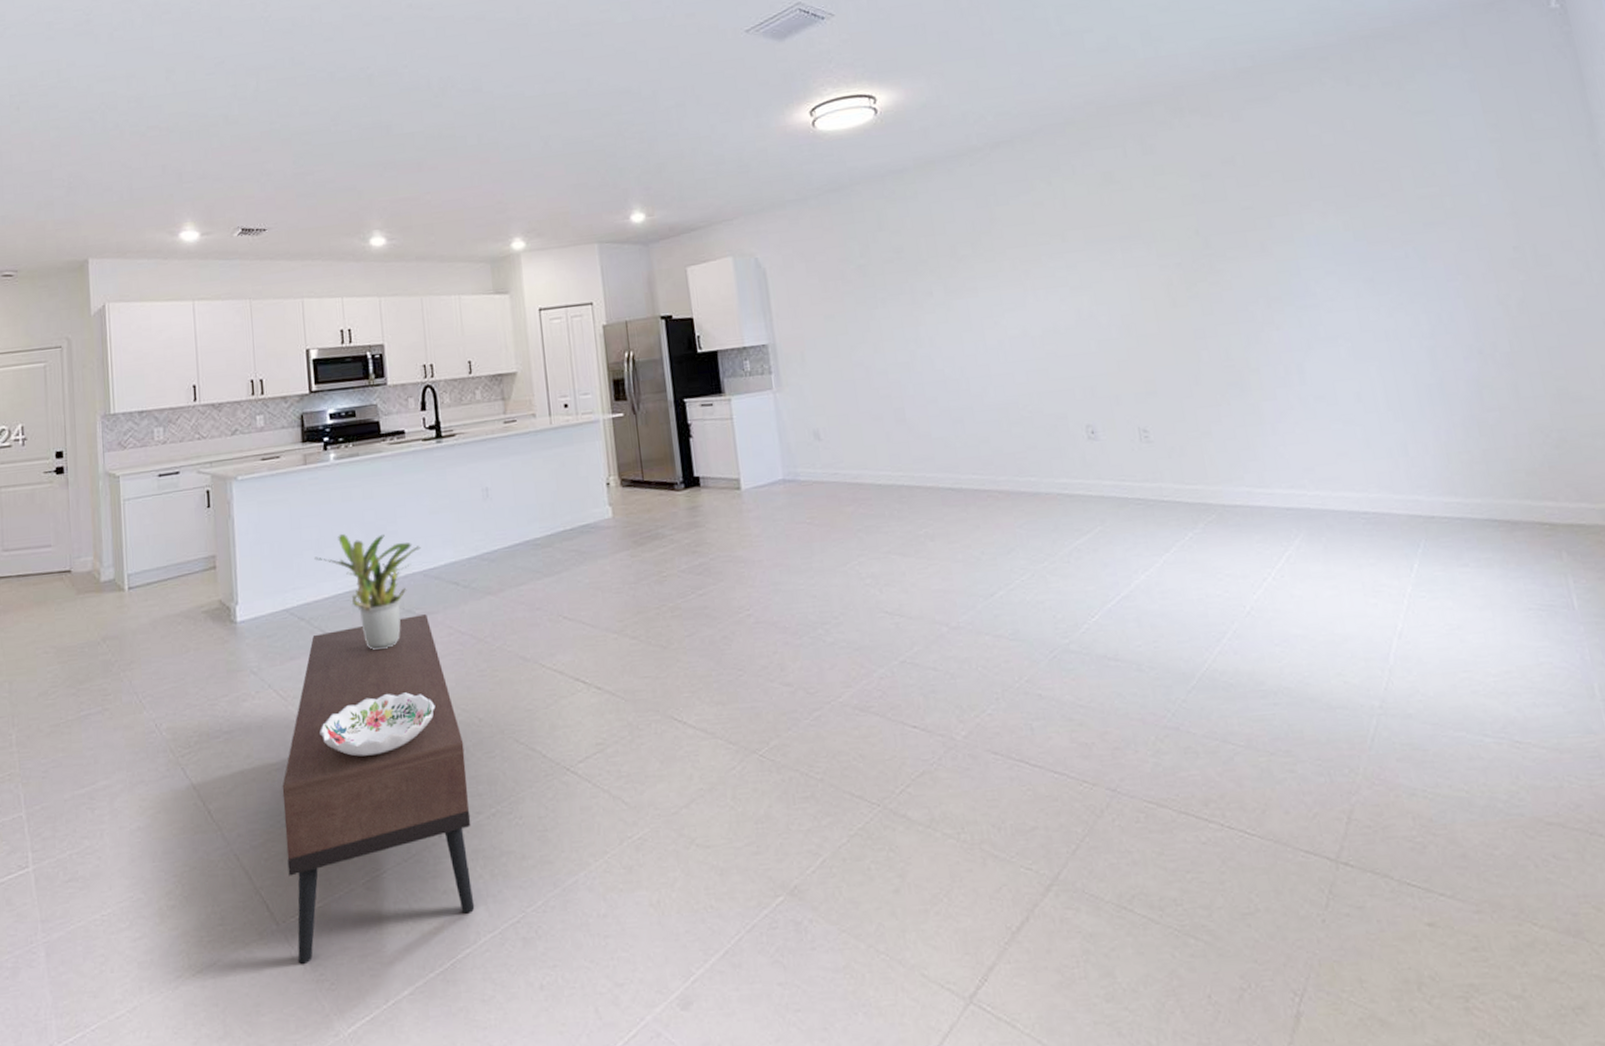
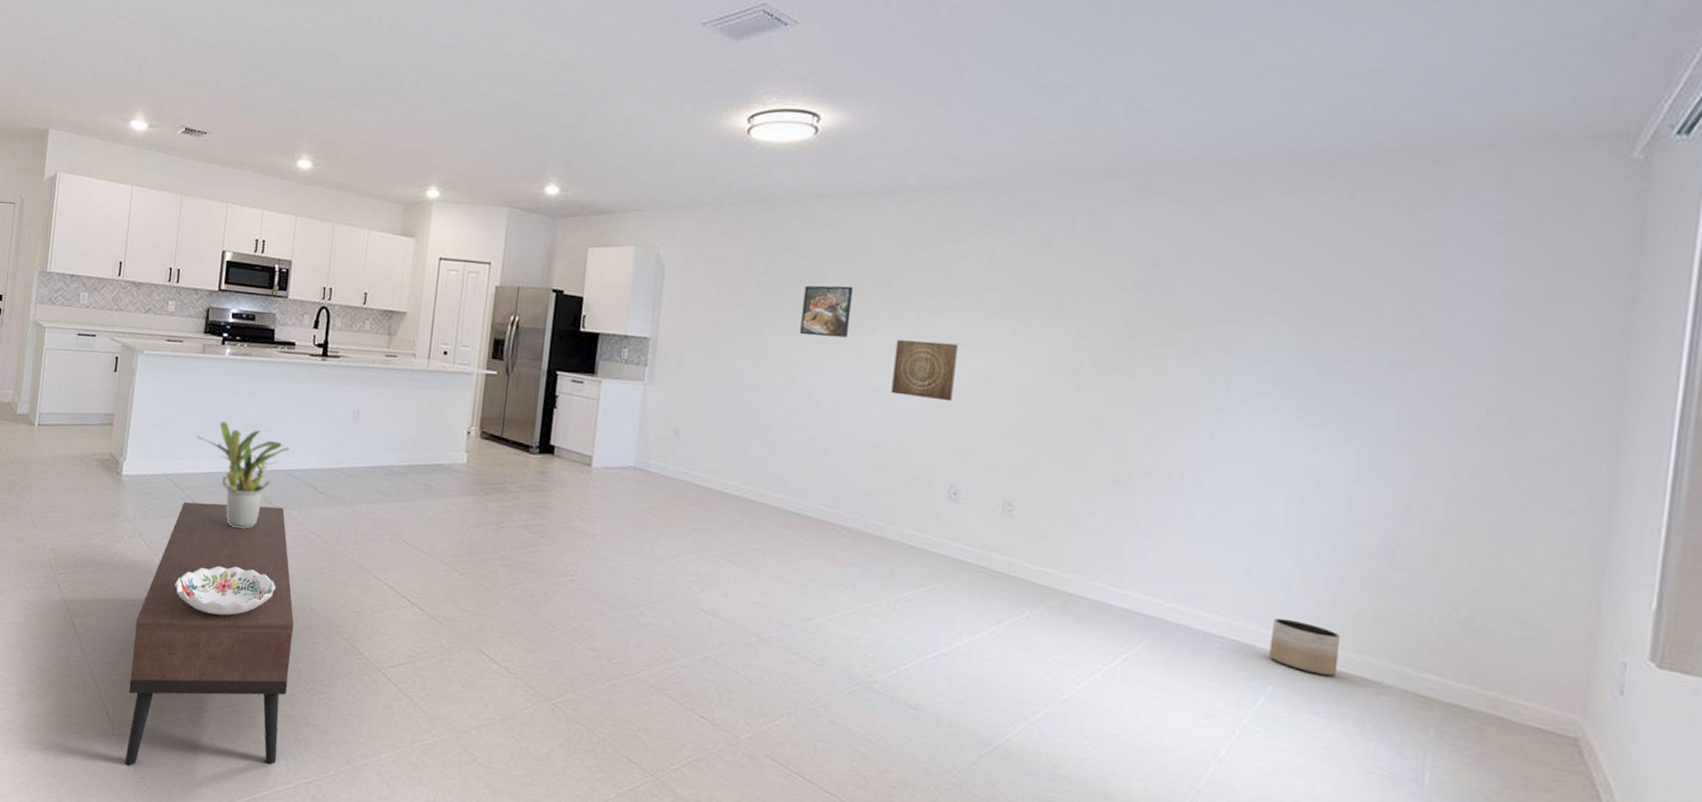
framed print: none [902,252,954,309] -> present [800,285,854,338]
wall art: none [1000,287,1066,348] -> present [891,340,958,402]
planter: none [1403,479,1471,528] -> present [1268,617,1341,677]

